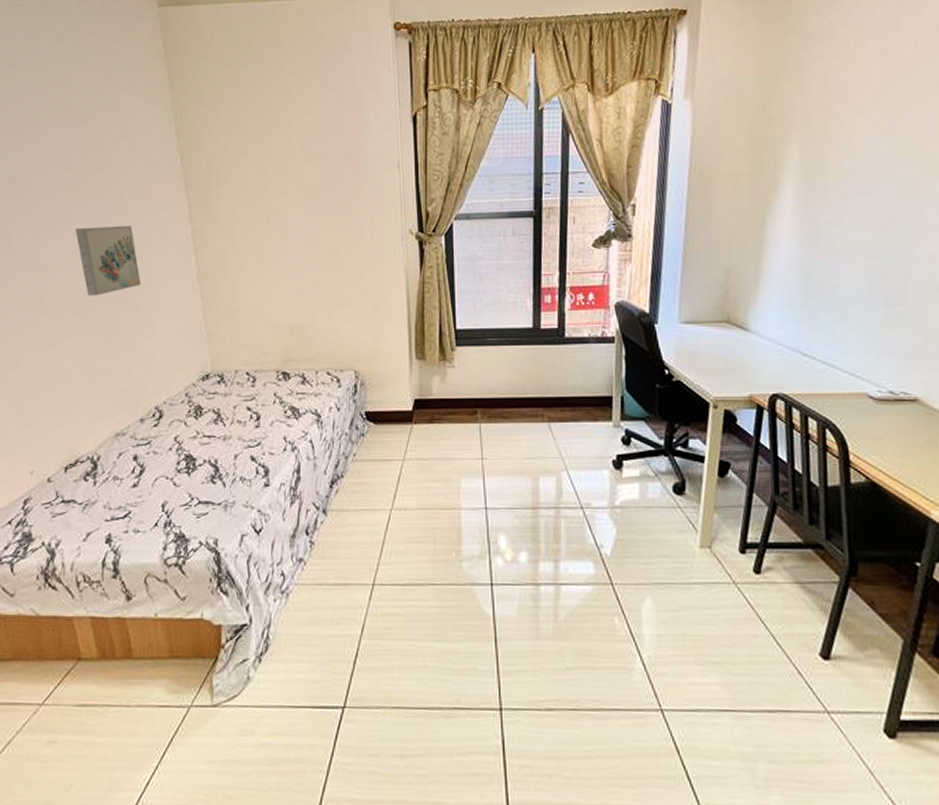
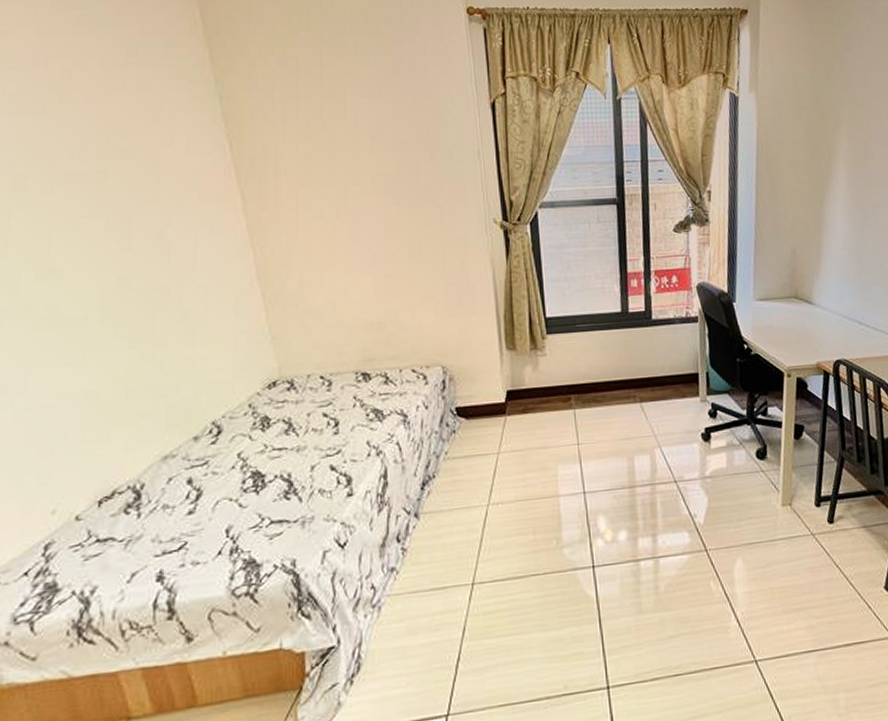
wall art: present [75,226,142,296] -> none [98,221,188,303]

